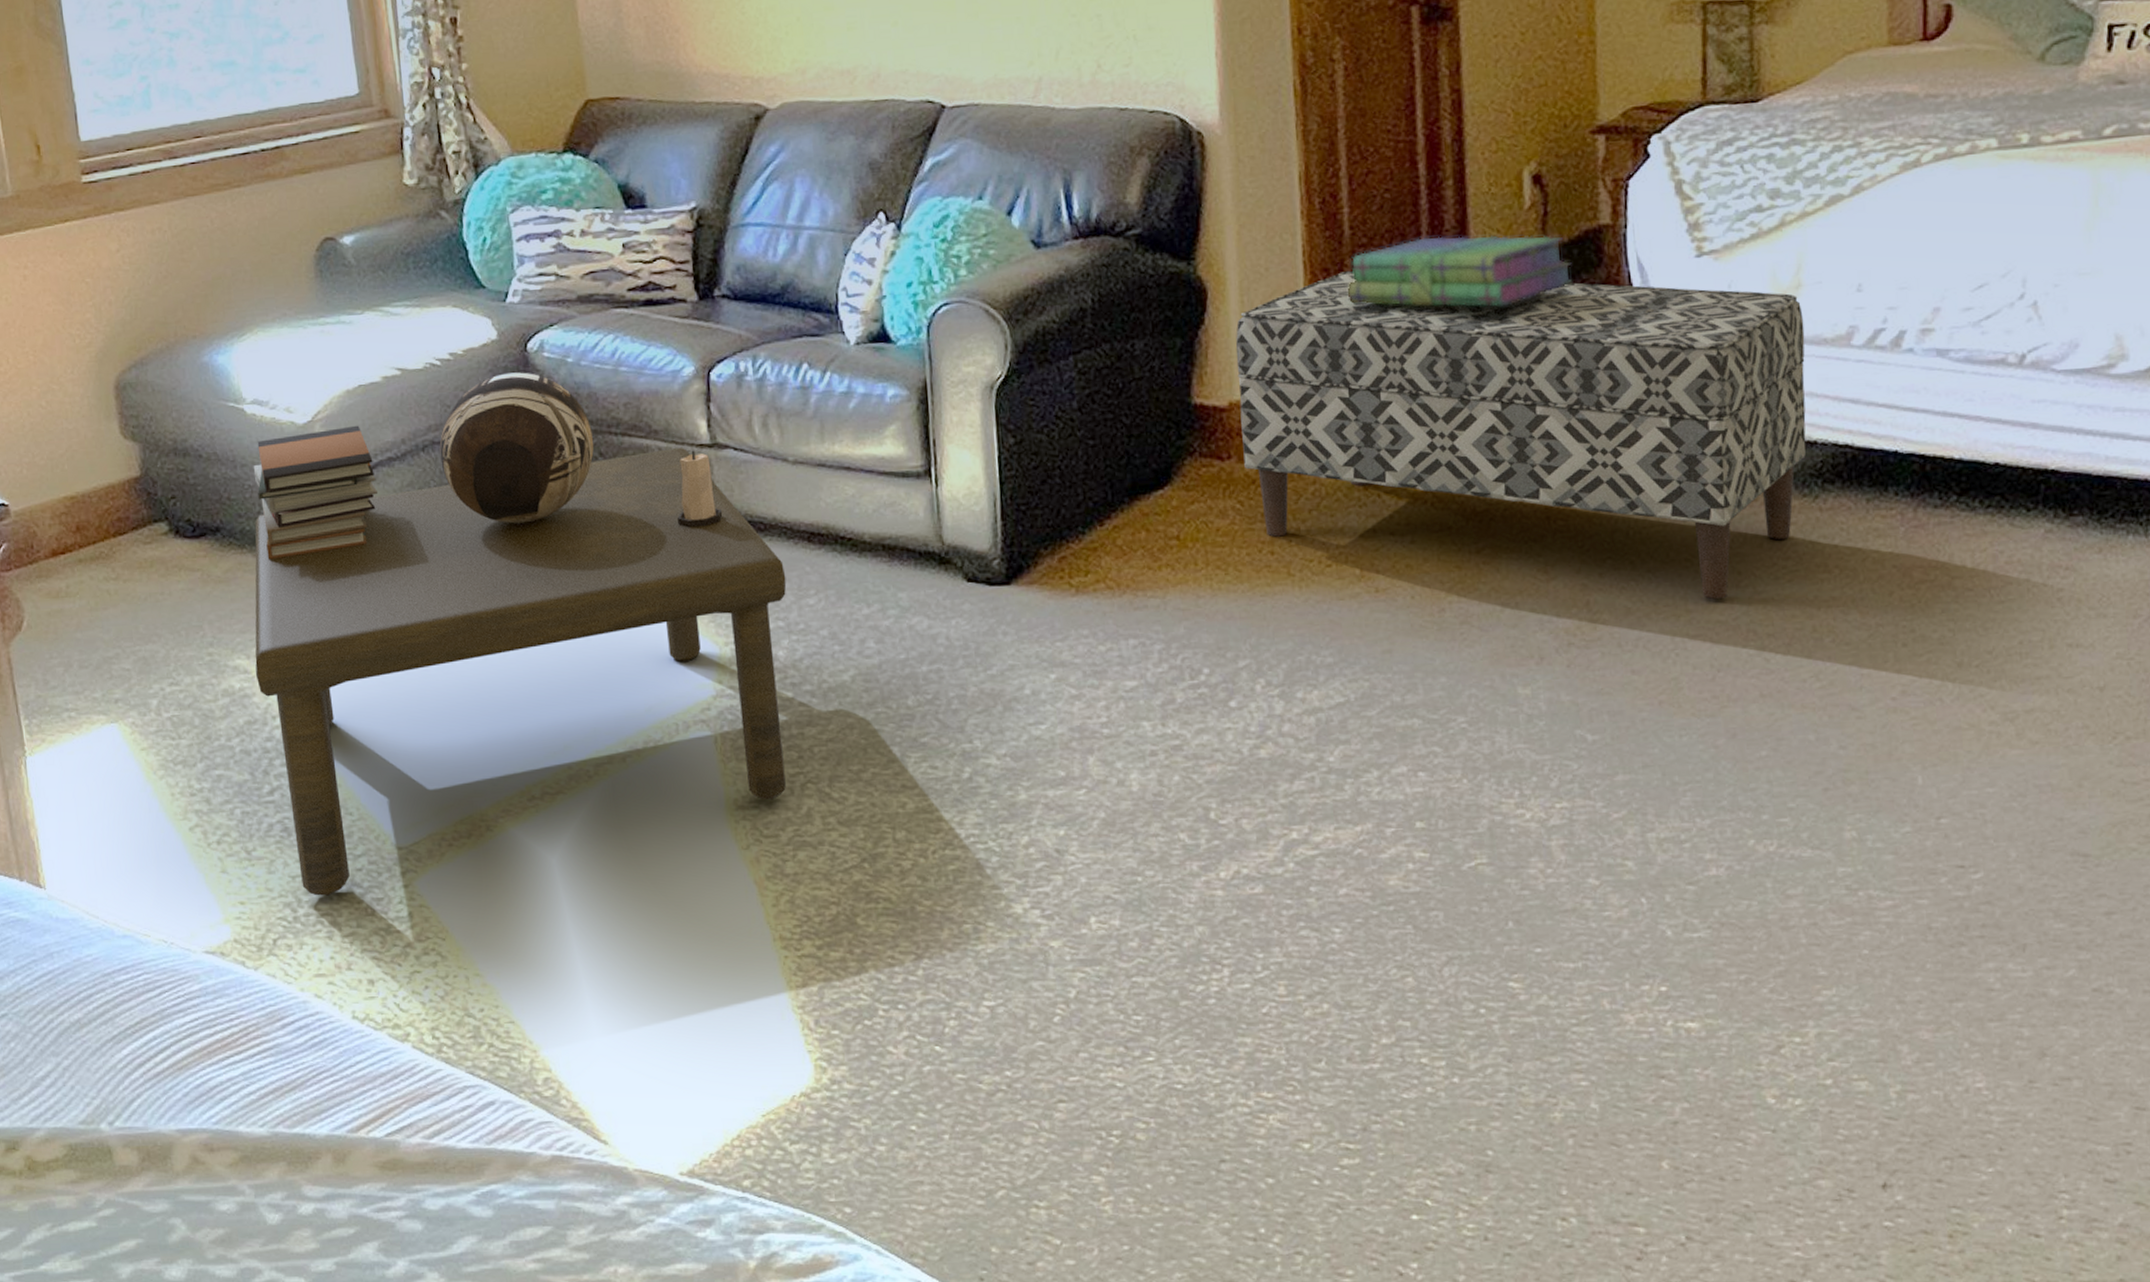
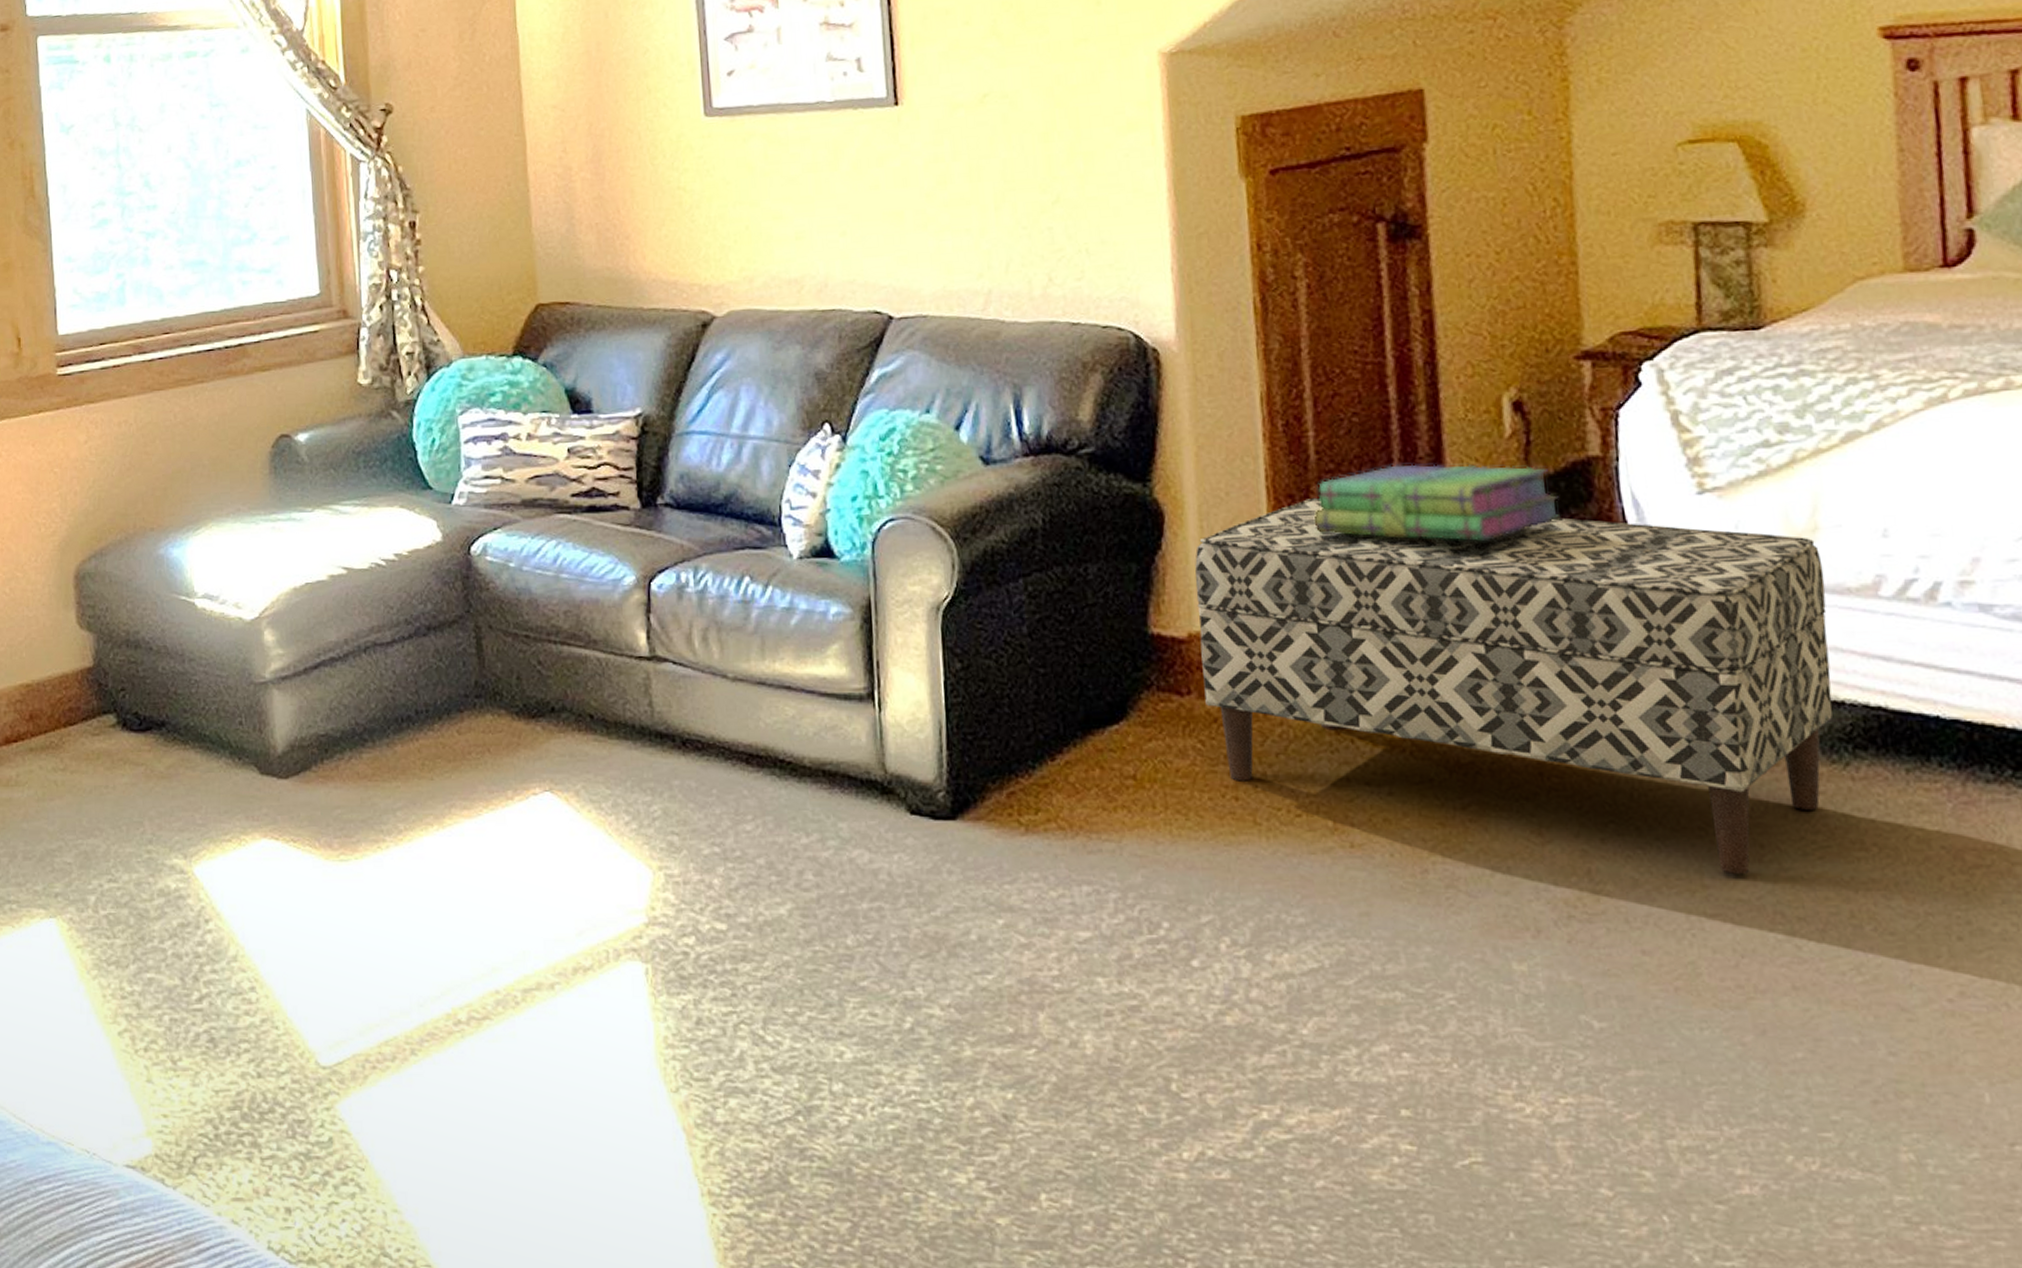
book stack: present [253,425,377,560] -> none [200,623,319,758]
coffee table: present [255,447,787,896] -> none [191,658,723,1114]
decorative bowl: present [439,372,594,524] -> none [381,575,533,731]
candle: present [678,450,723,528] -> none [614,662,660,744]

